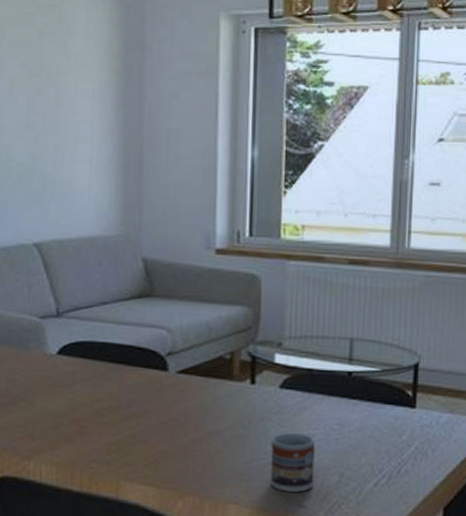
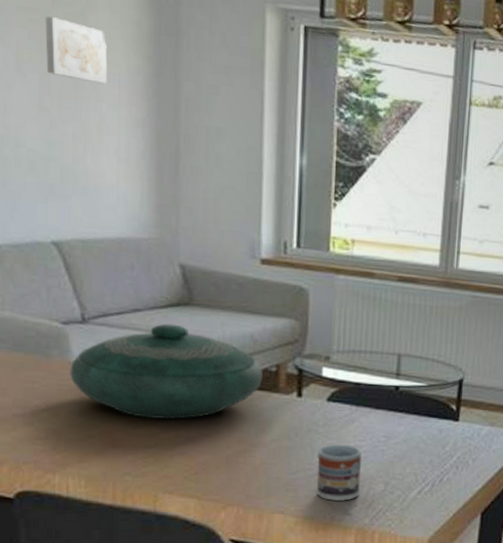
wall art: none [33,47,83,100] -> present [45,16,108,85]
decorative bowl: none [45,315,217,408] -> present [70,323,262,419]

